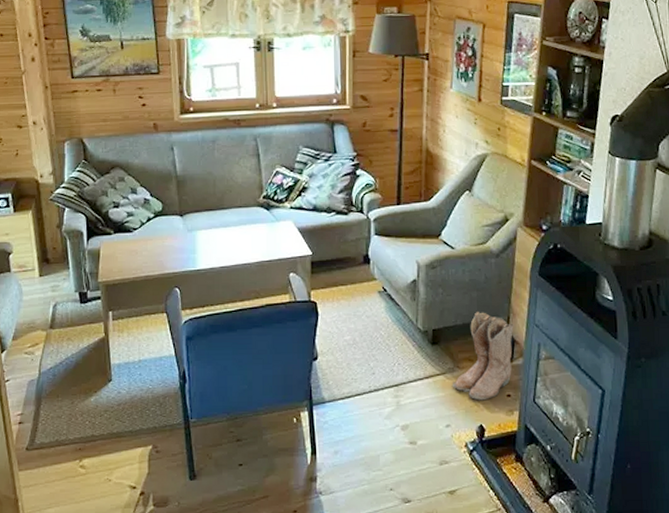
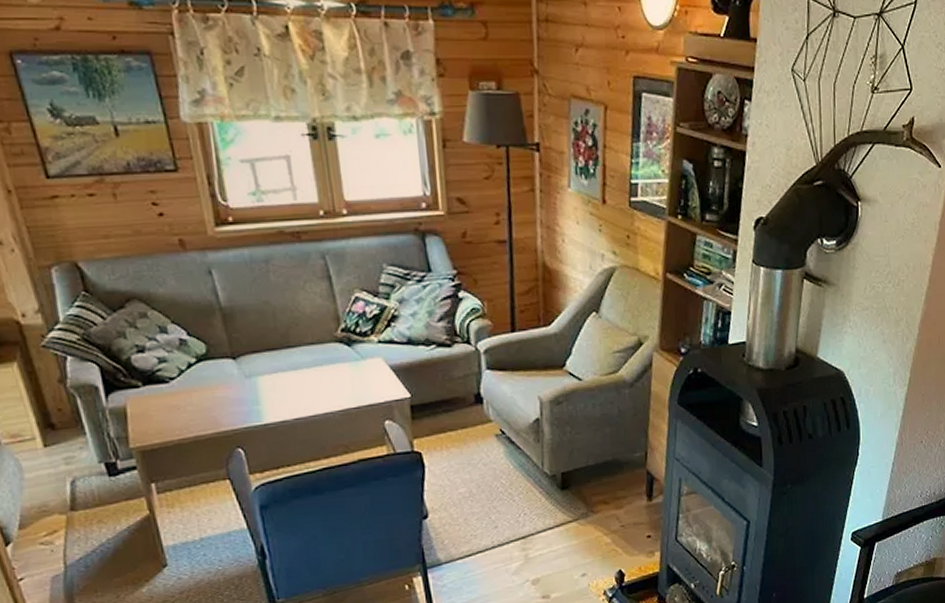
boots: present [453,312,514,401] -> none [587,449,653,545]

